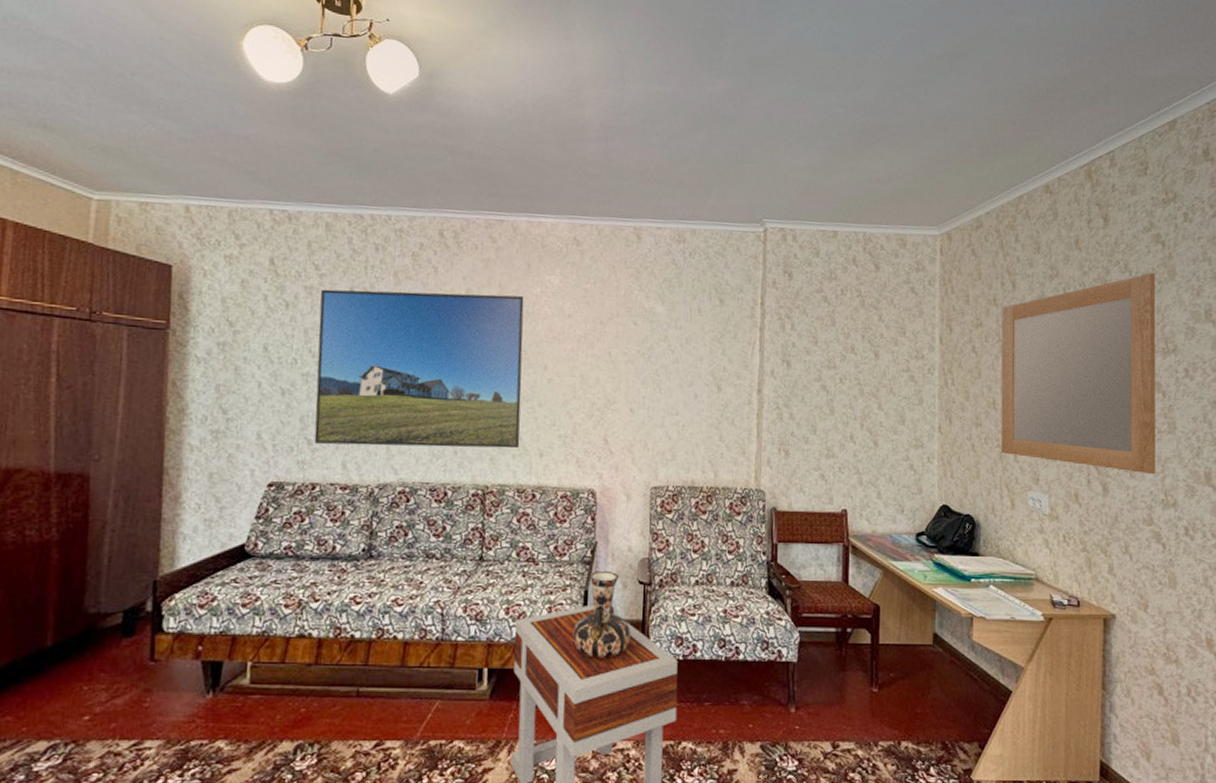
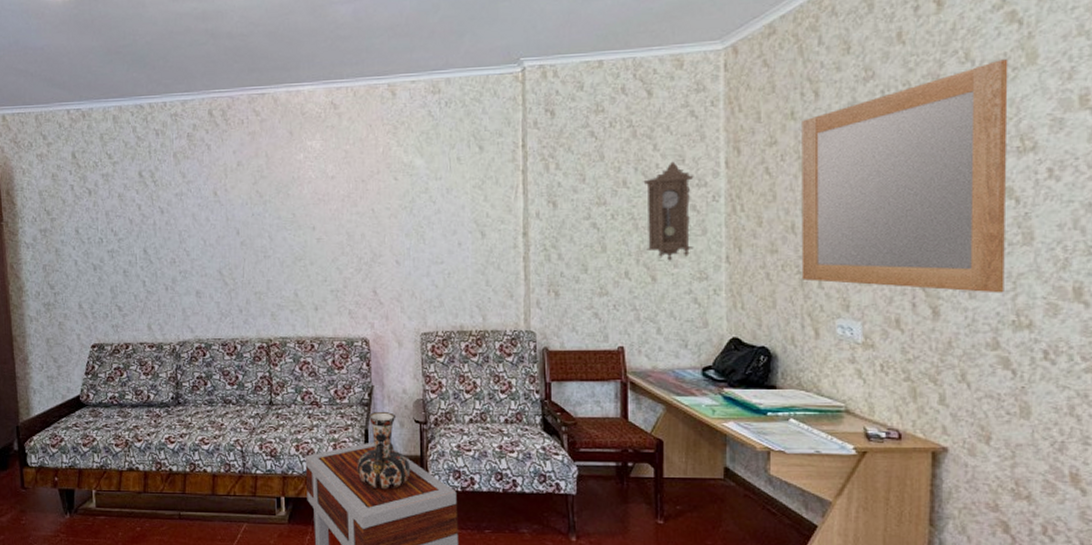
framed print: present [314,289,524,449] -> none [115,164,296,311]
pendulum clock: none [869,333,913,428] -> present [643,161,694,261]

